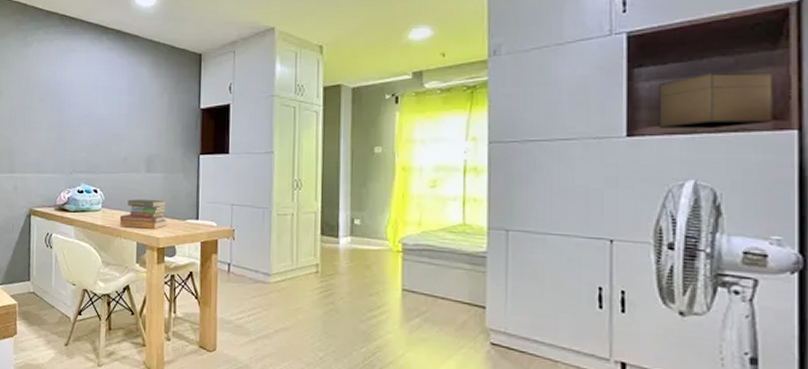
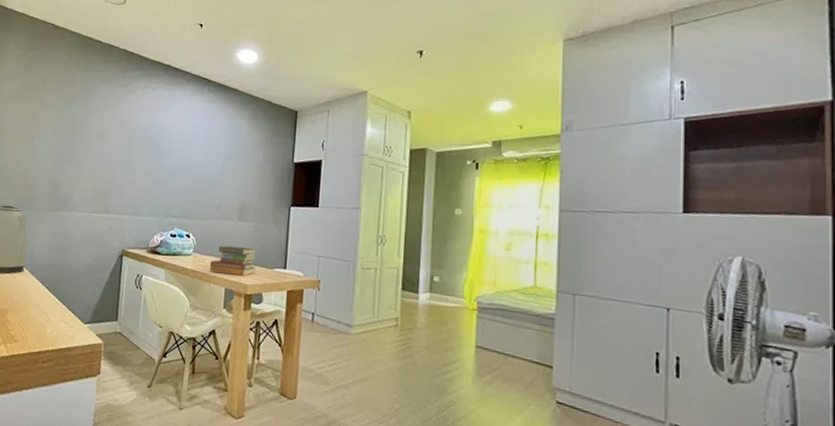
decorative box: present [659,72,773,129] -> none [711,159,810,211]

